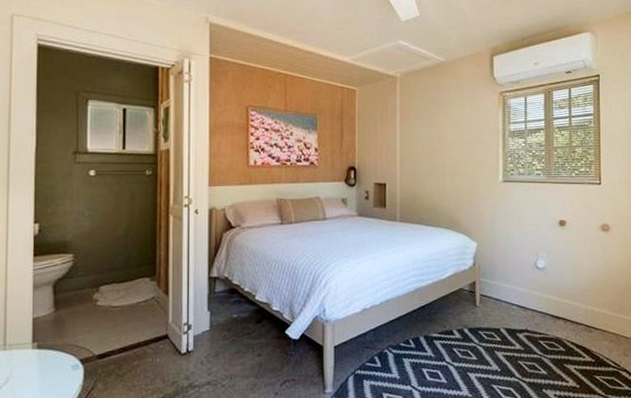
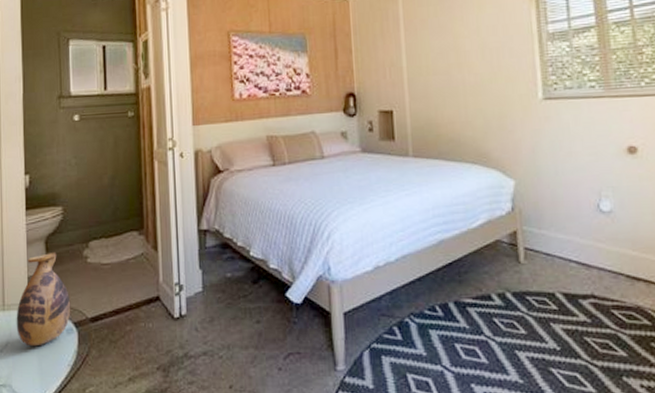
vase: none [18,295,78,383] -> present [16,251,71,347]

